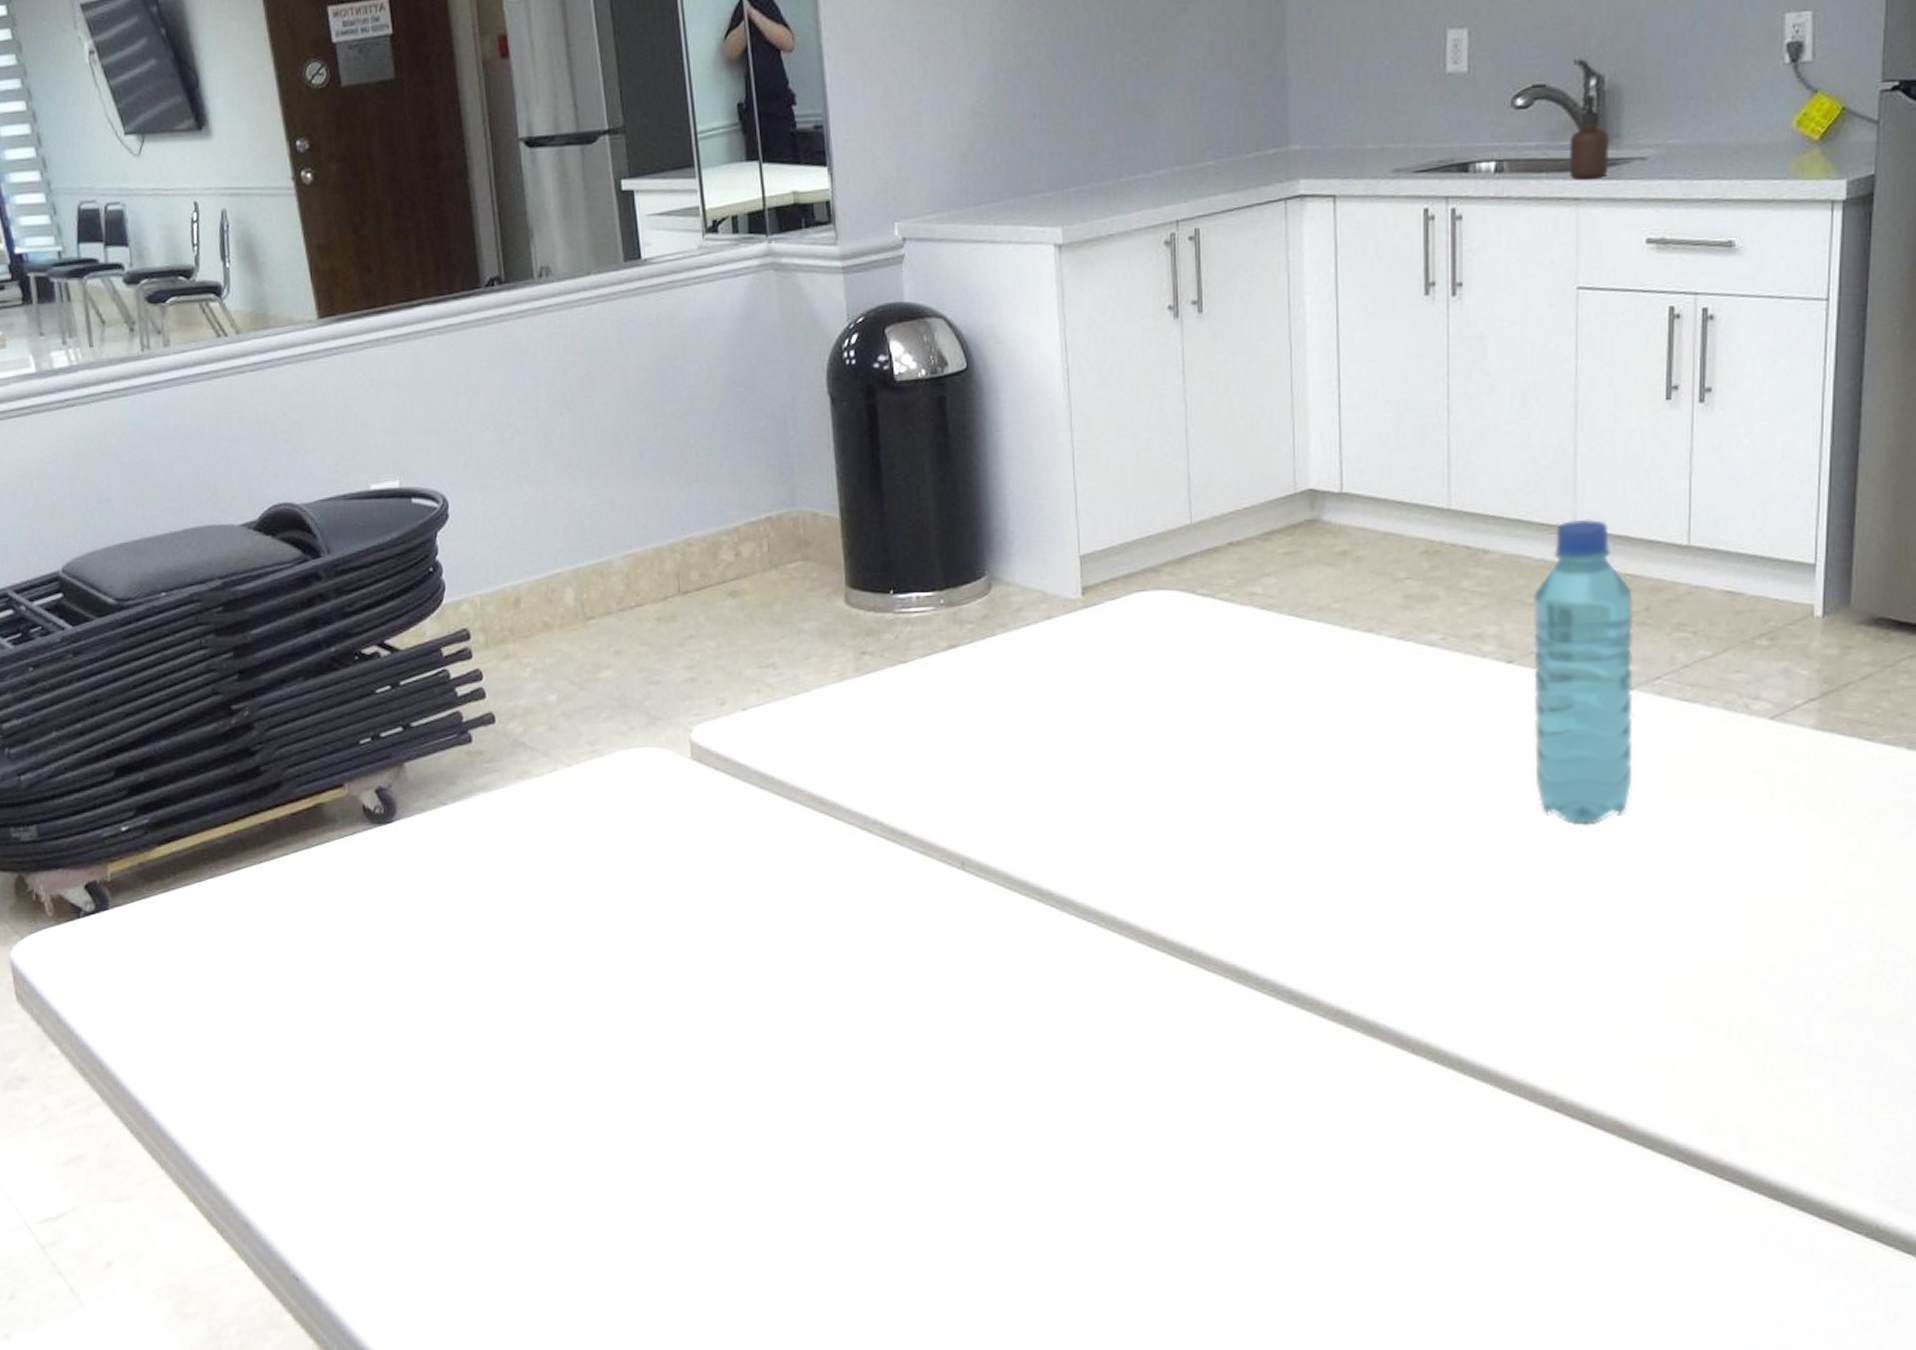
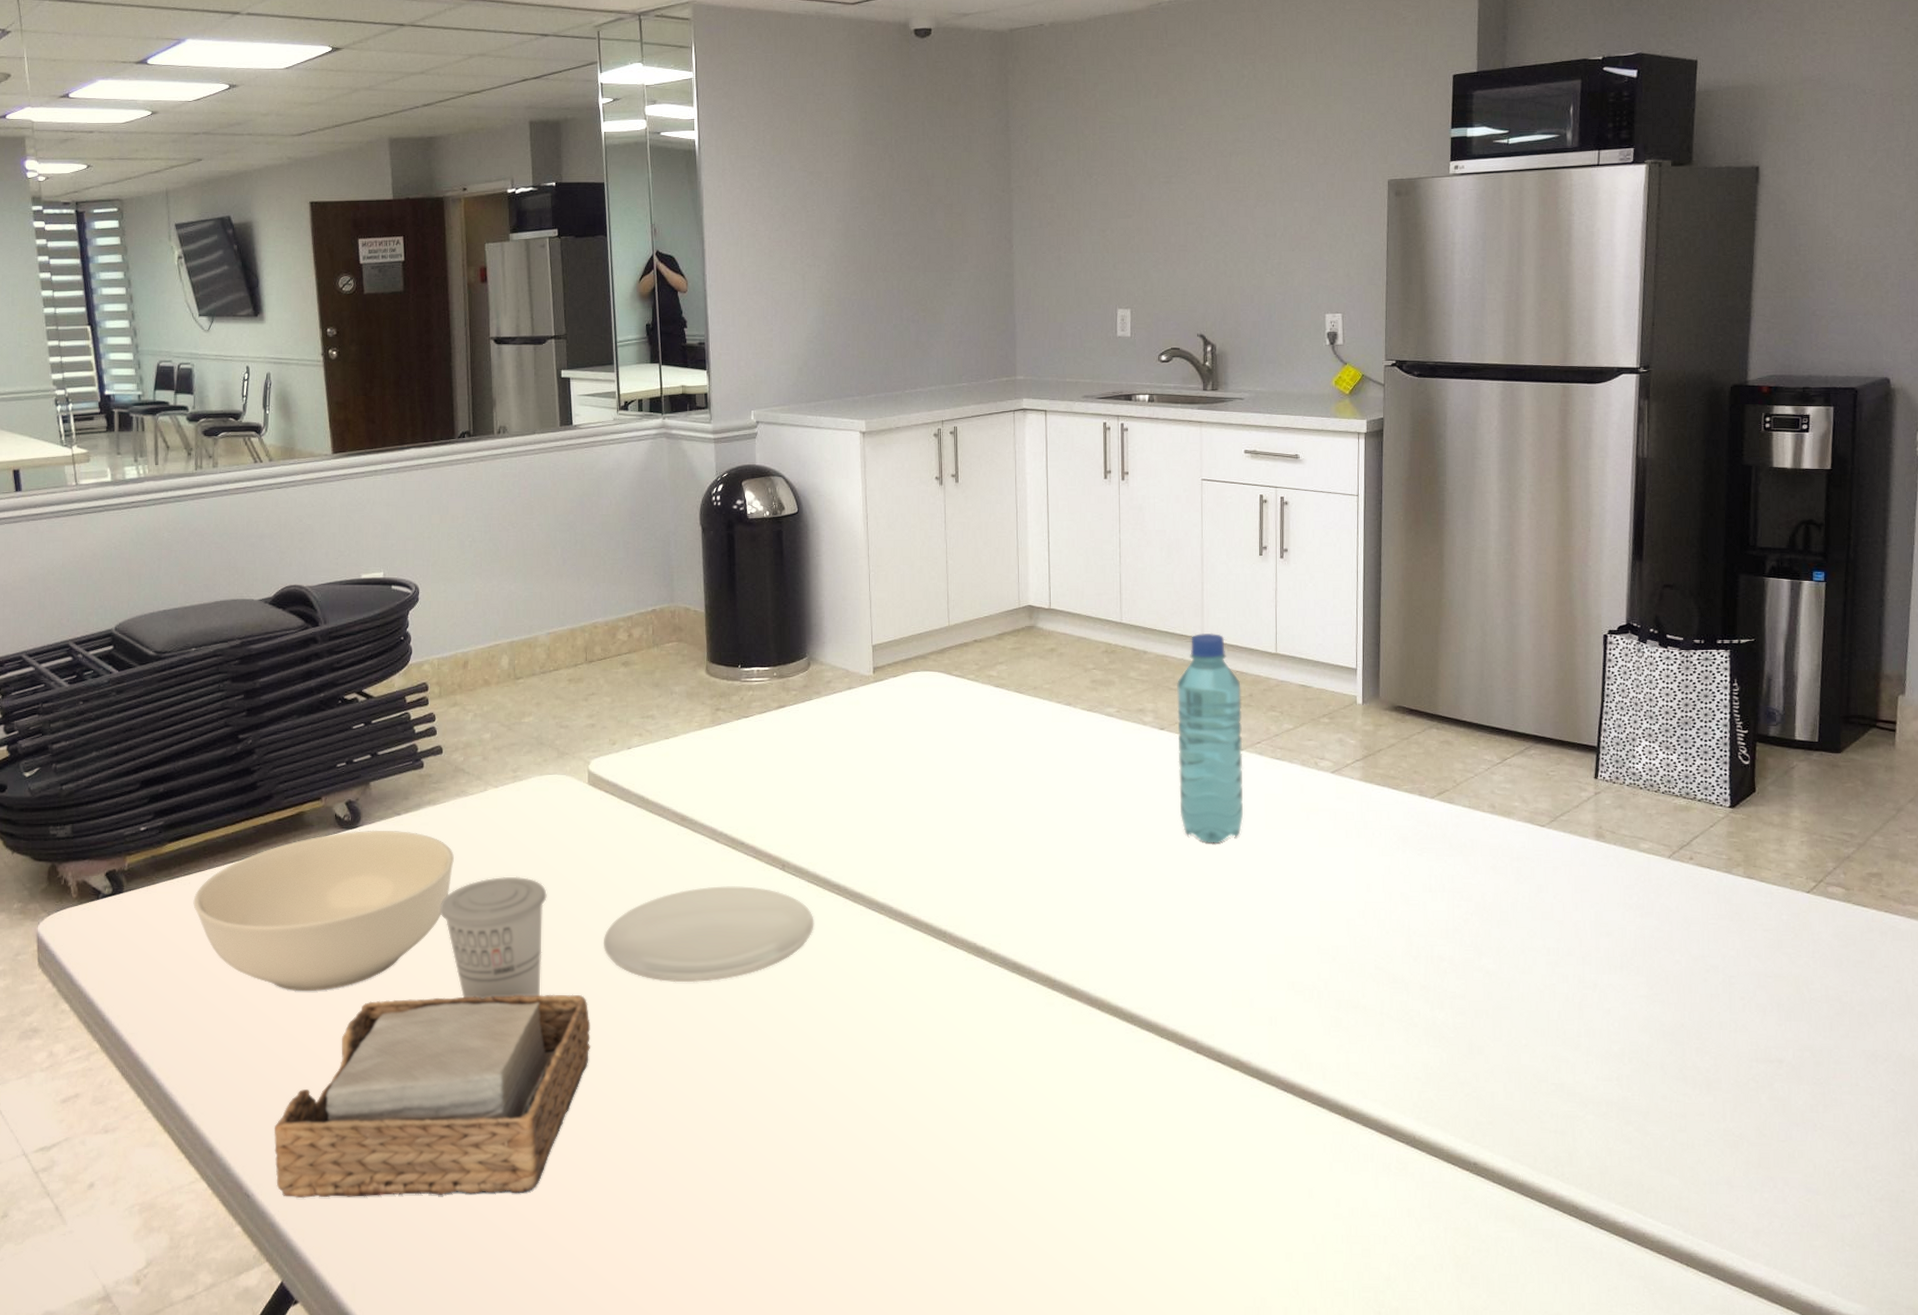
bowl: none [195,825,521,1031] -> present [193,830,454,992]
napkin holder: none [320,1033,713,1283] -> present [274,994,590,1199]
cup: none [506,882,645,1040] -> present [440,876,547,999]
plate: none [723,892,1008,1019] -> present [604,886,814,983]
soap dispenser: present [1570,95,1609,181] -> none [1195,357,1220,411]

